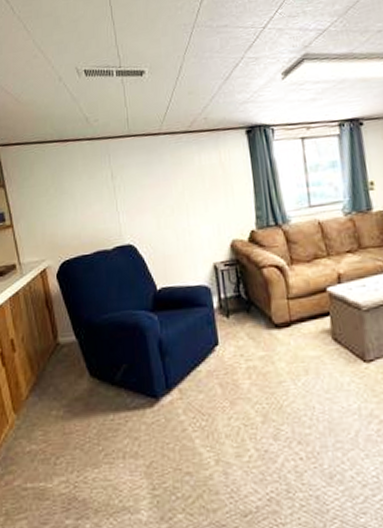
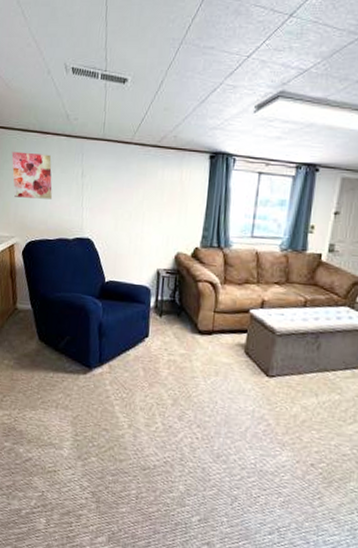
wall art: none [31,162,83,215] -> present [11,151,53,199]

